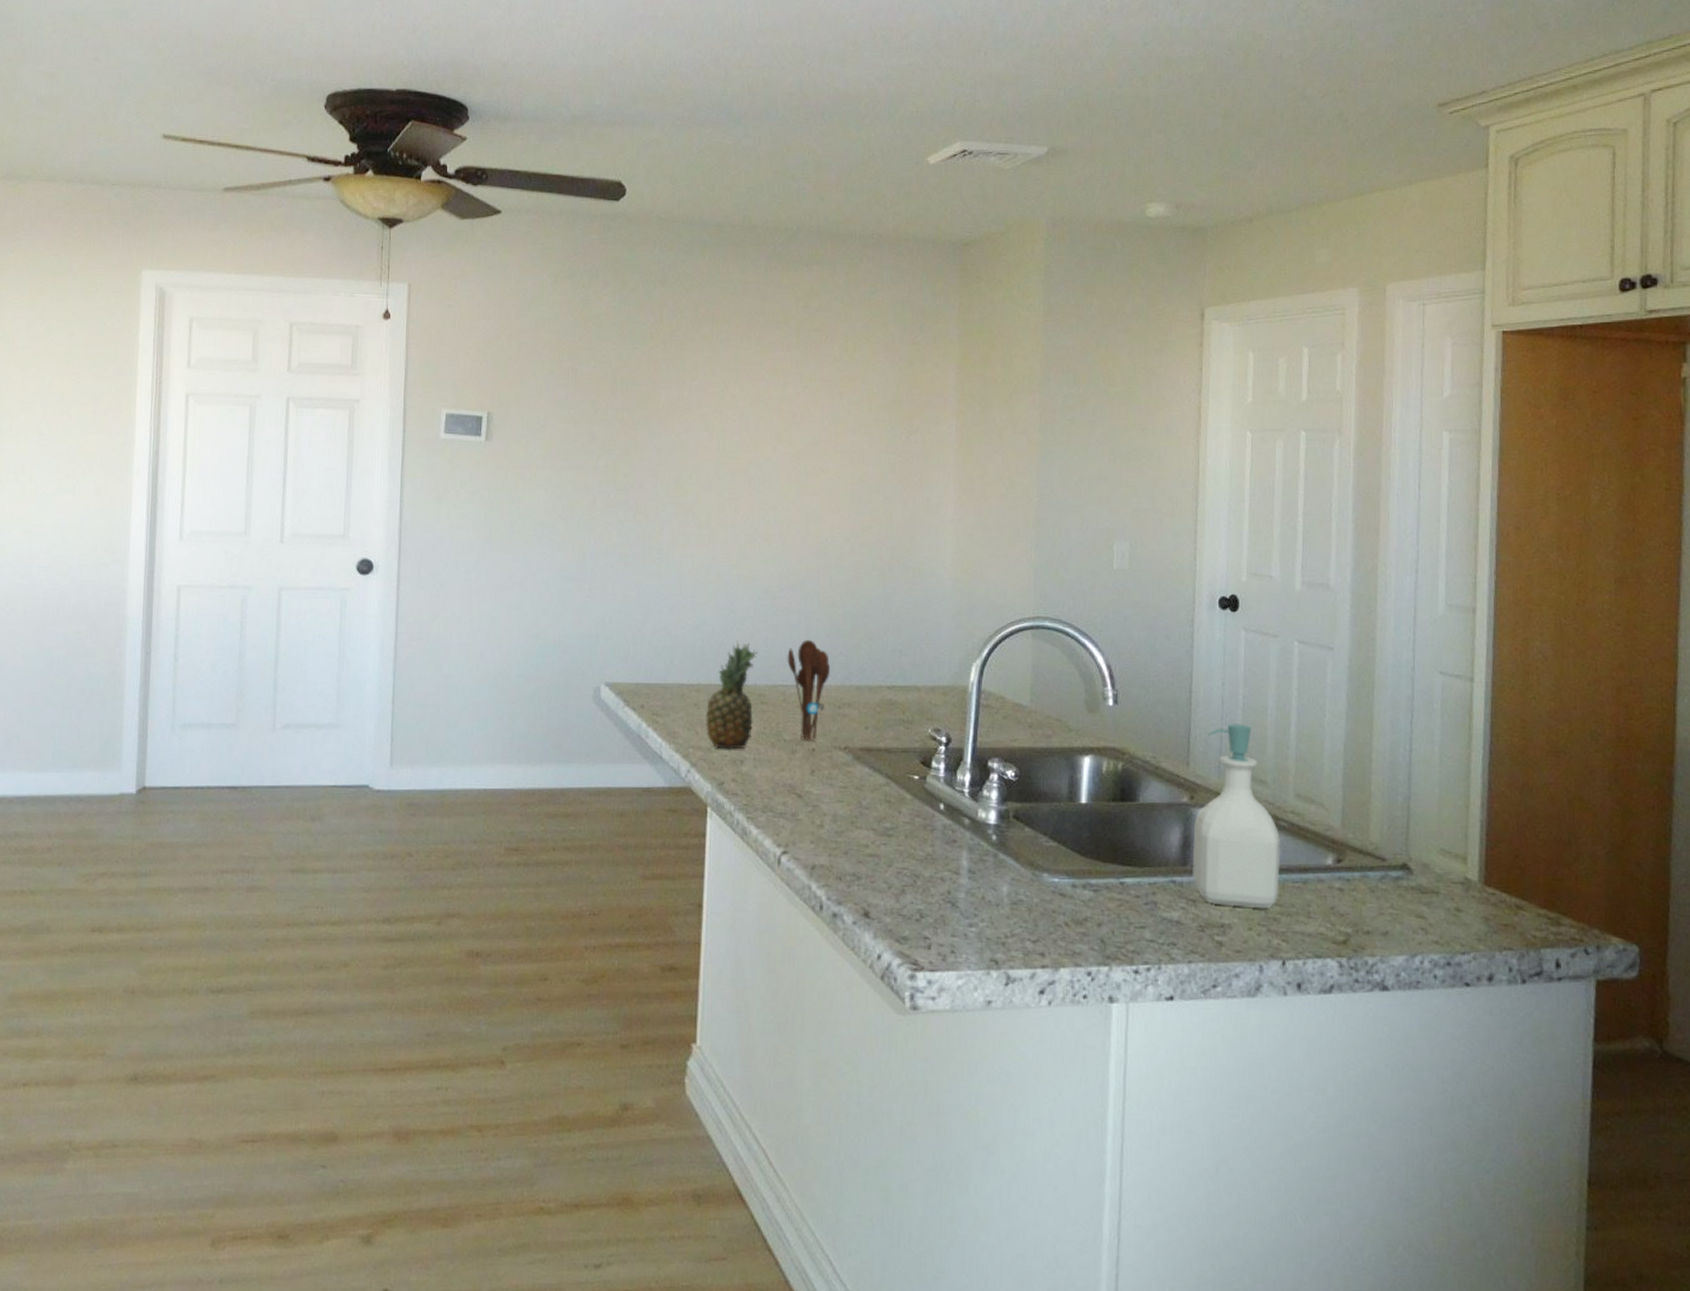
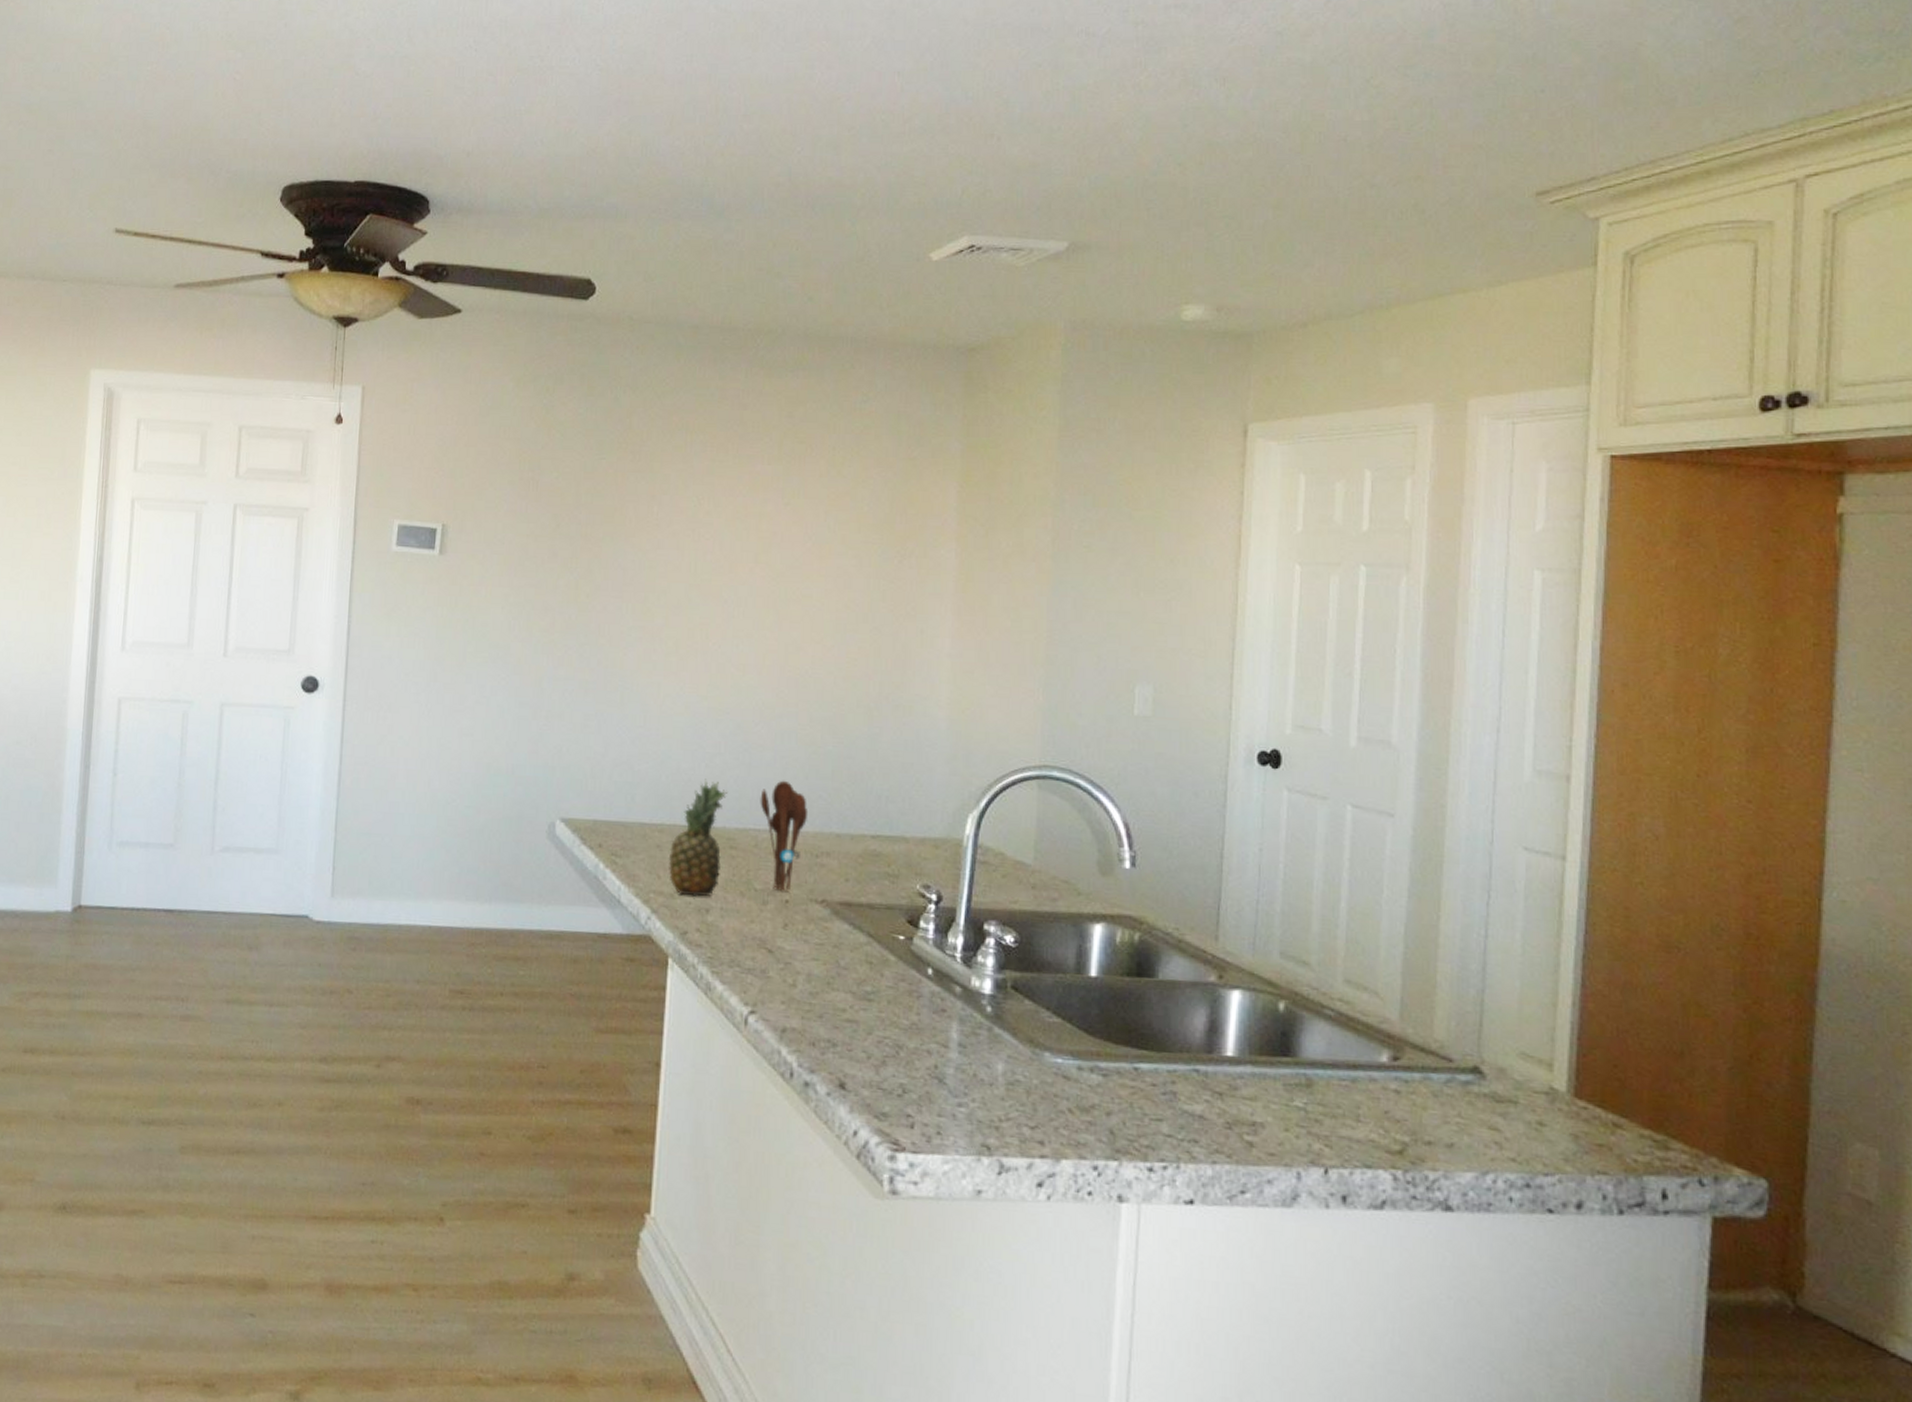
soap bottle: present [1191,723,1281,909] -> none [1218,894,1325,1109]

